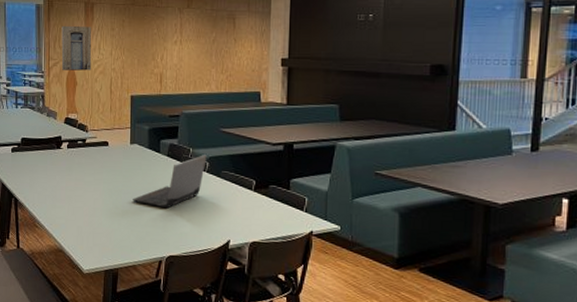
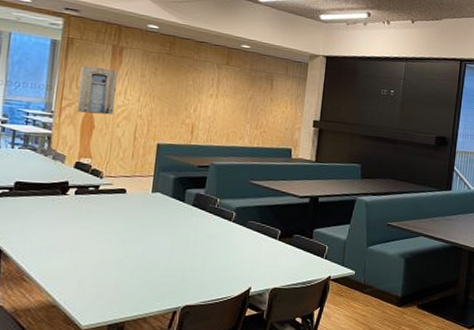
laptop computer: present [133,155,207,209] -> none [149,205,234,258]

